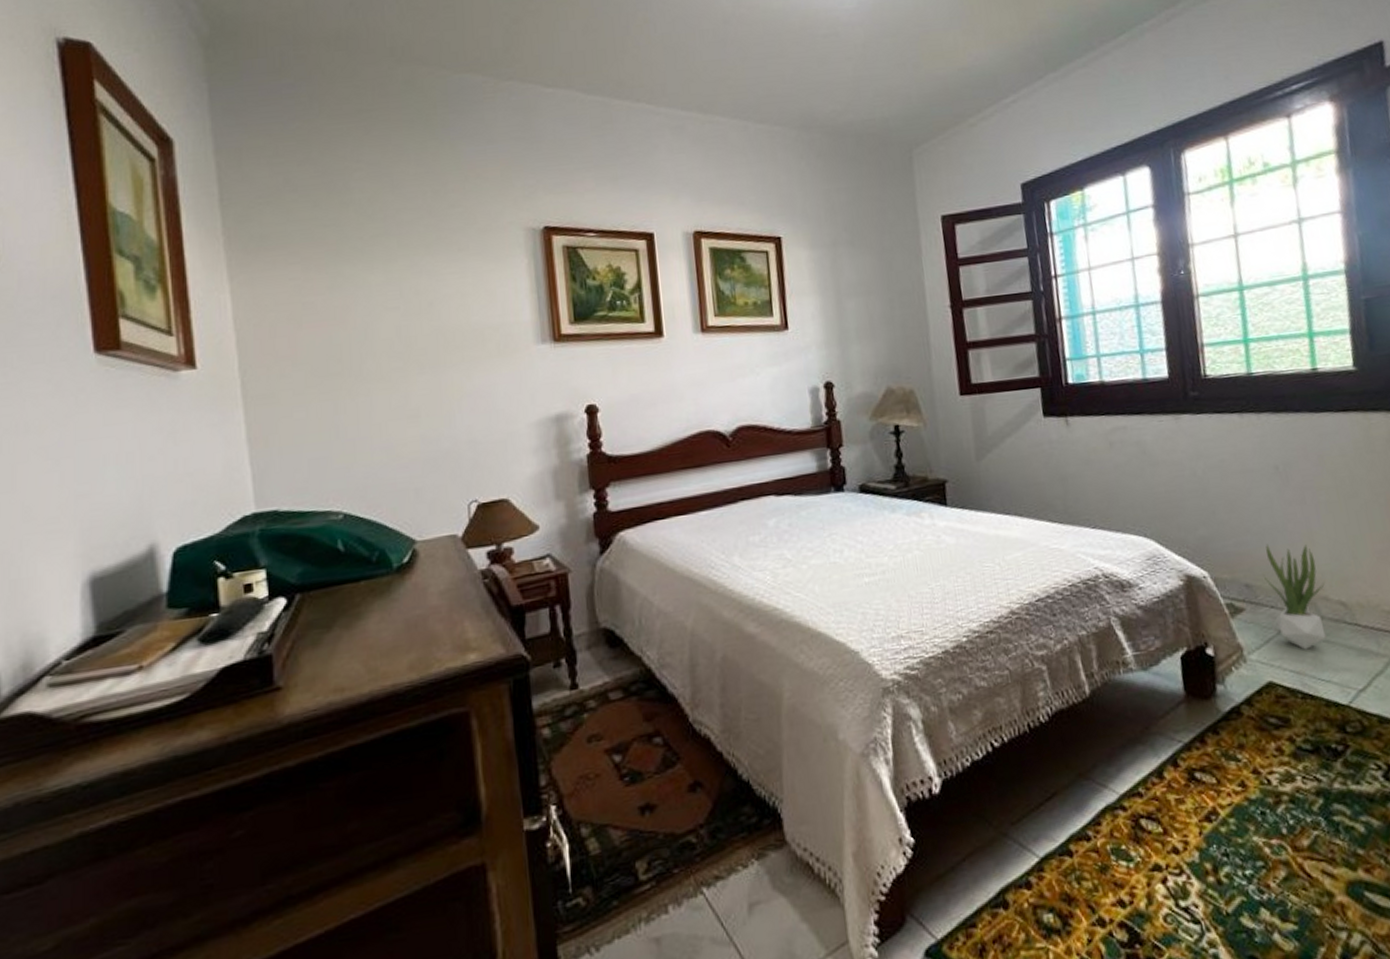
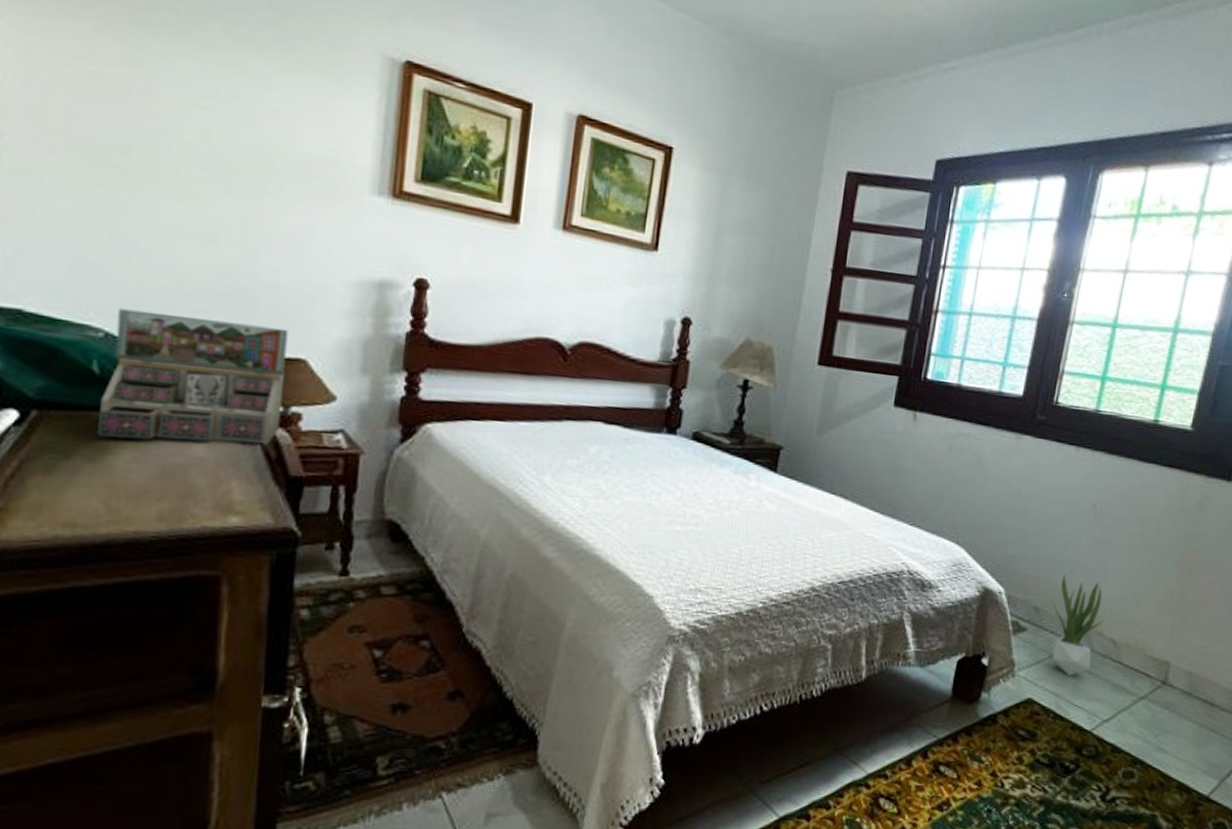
jewelry box: none [348,476,497,605] -> present [97,308,288,445]

